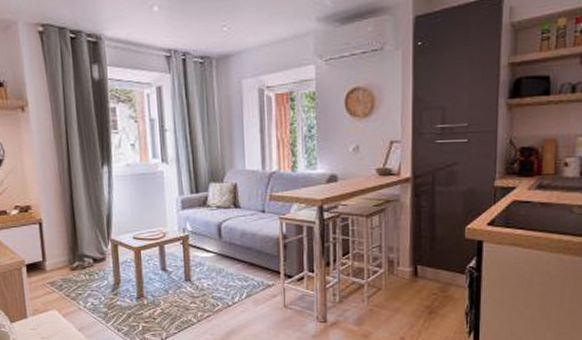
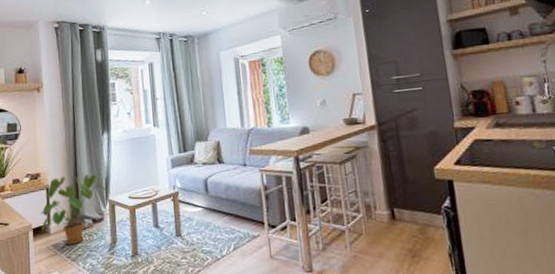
house plant: none [33,209,114,284] -> present [40,173,111,245]

